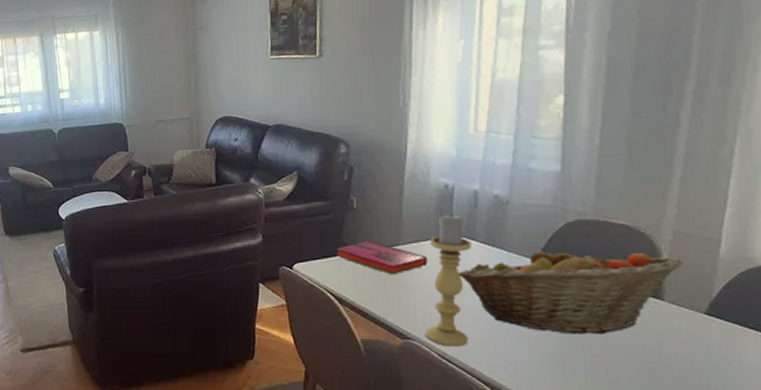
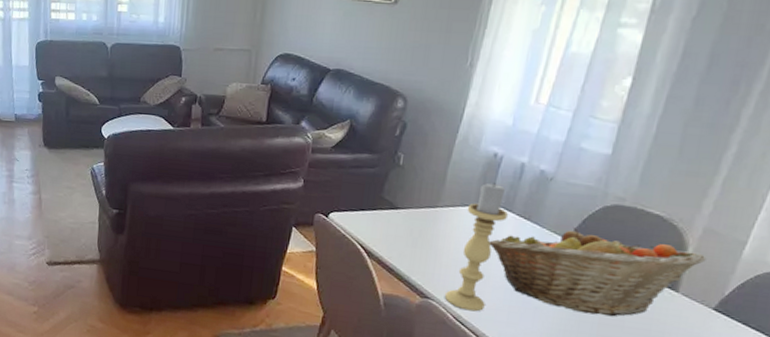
hardback book: present [336,240,428,275] -> none [374,198,462,236]

